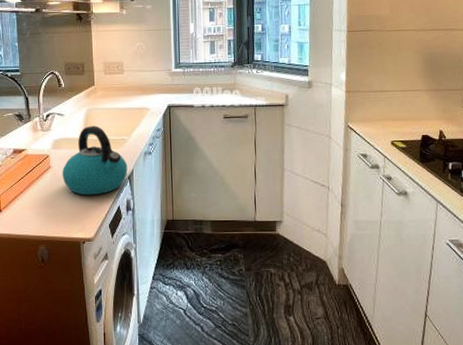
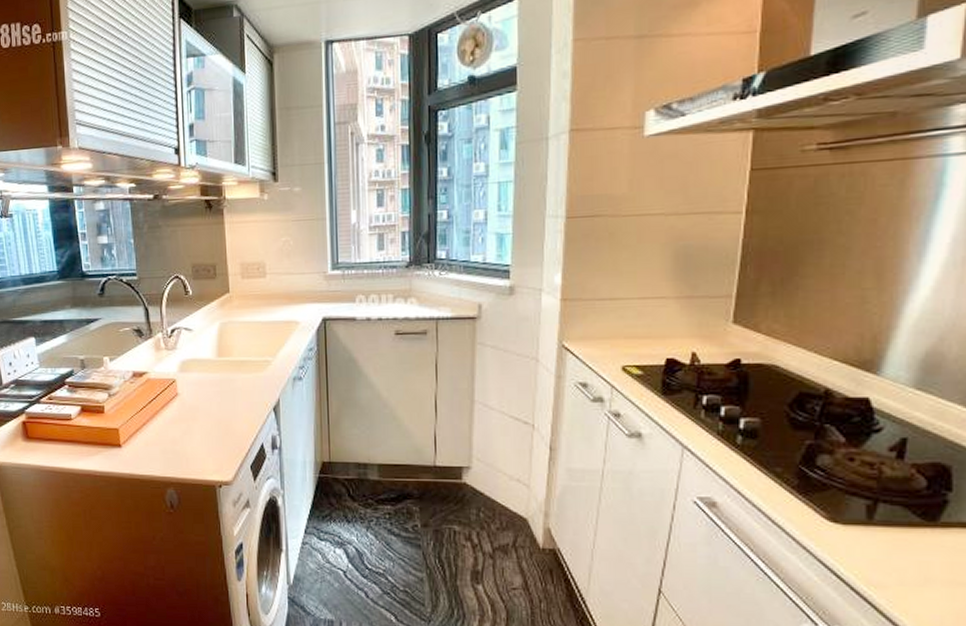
kettle: present [62,126,128,196] -> none [192,343,273,430]

